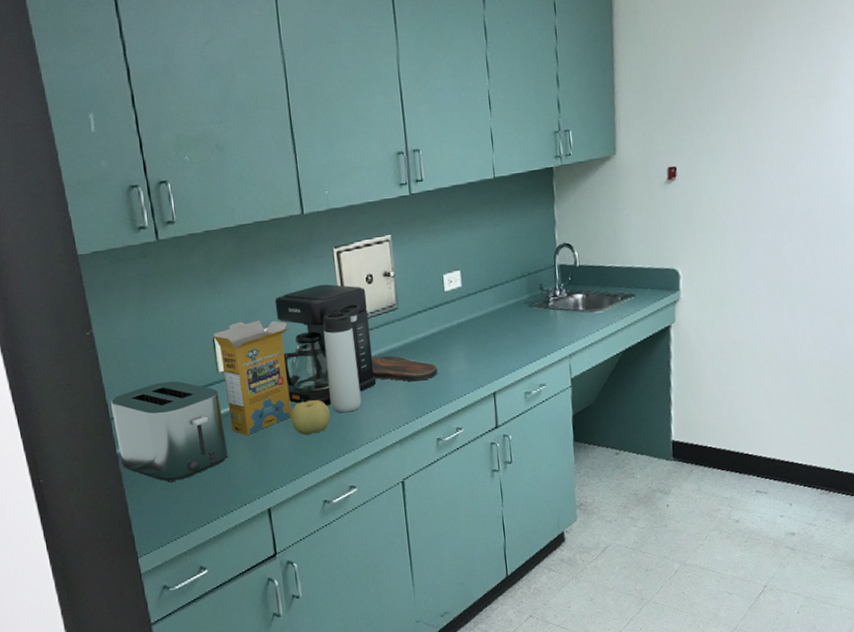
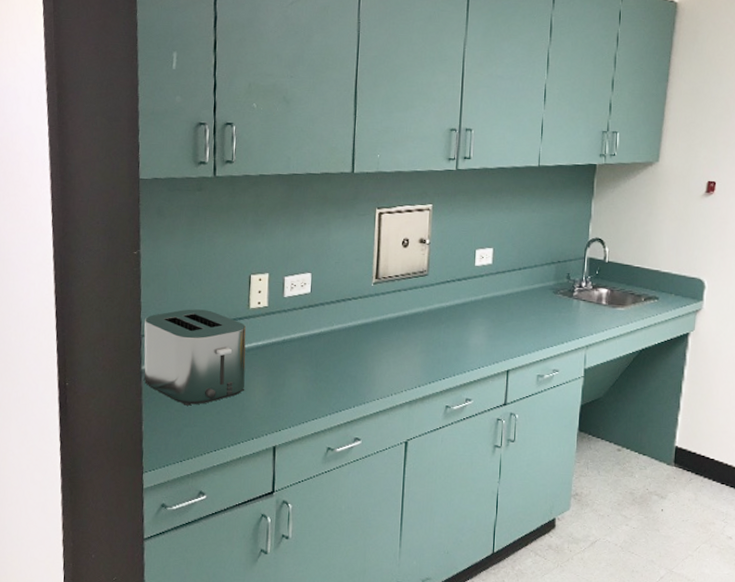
cereal box: present [213,320,292,435] -> none [250,264,324,372]
coffee maker: present [274,284,377,406] -> none [311,241,400,357]
fruit: present [291,399,331,435] -> none [309,348,348,382]
thermos bottle: present [322,303,362,413] -> none [349,263,393,367]
cutting board: present [371,355,438,382] -> none [394,317,457,348]

